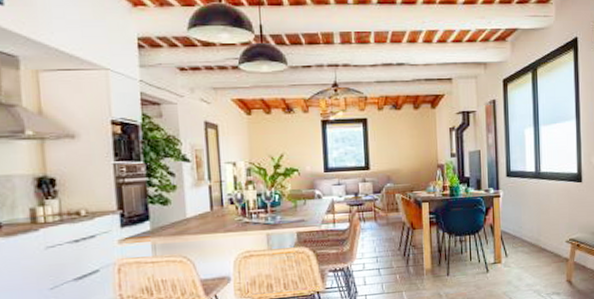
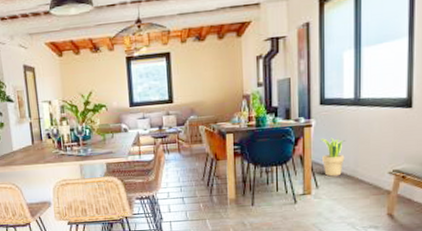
potted plant: none [507,208,530,245] -> present [320,137,346,177]

